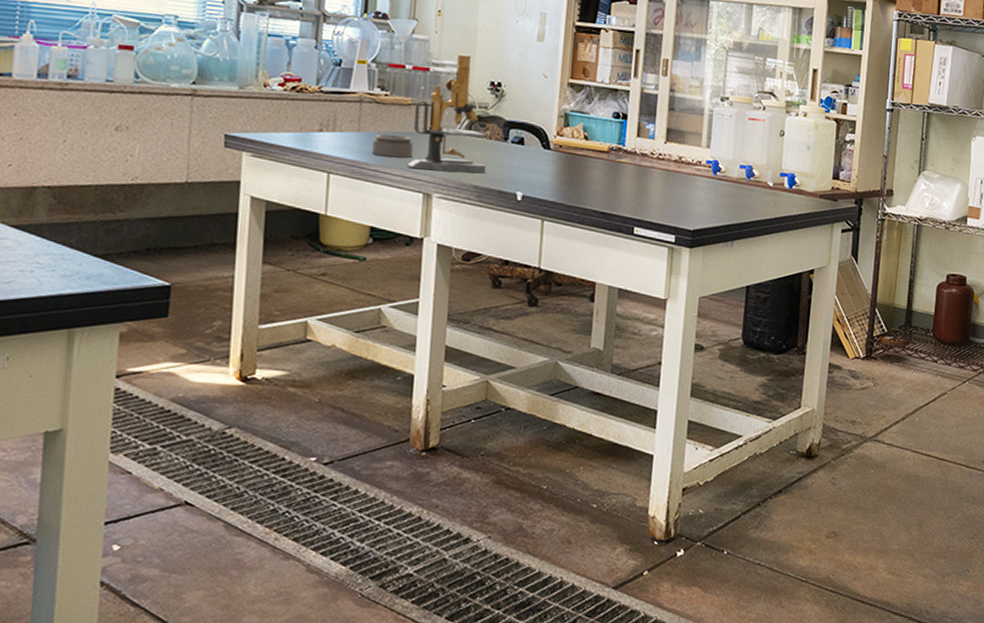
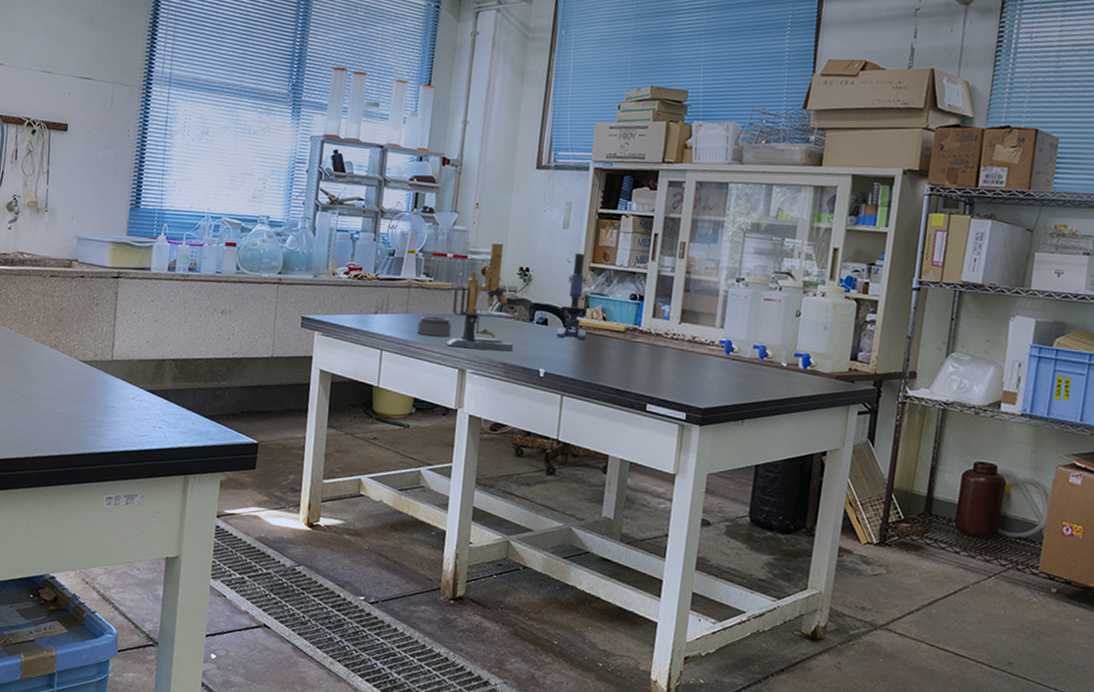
microscope: none [534,67,568,162] -> present [556,253,588,341]

